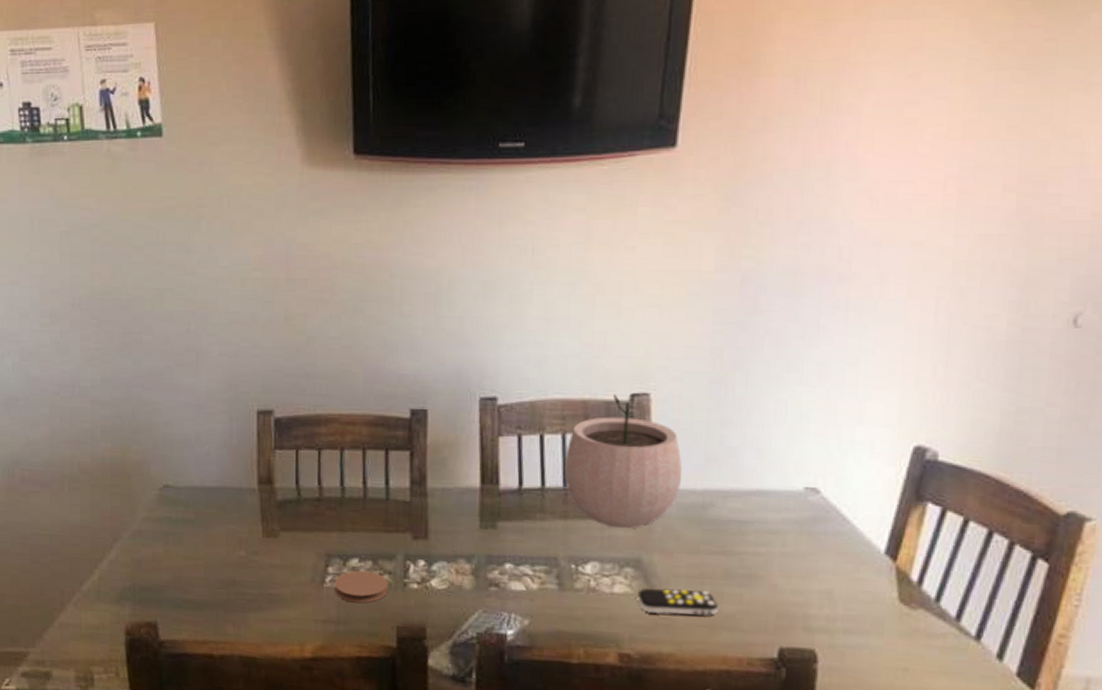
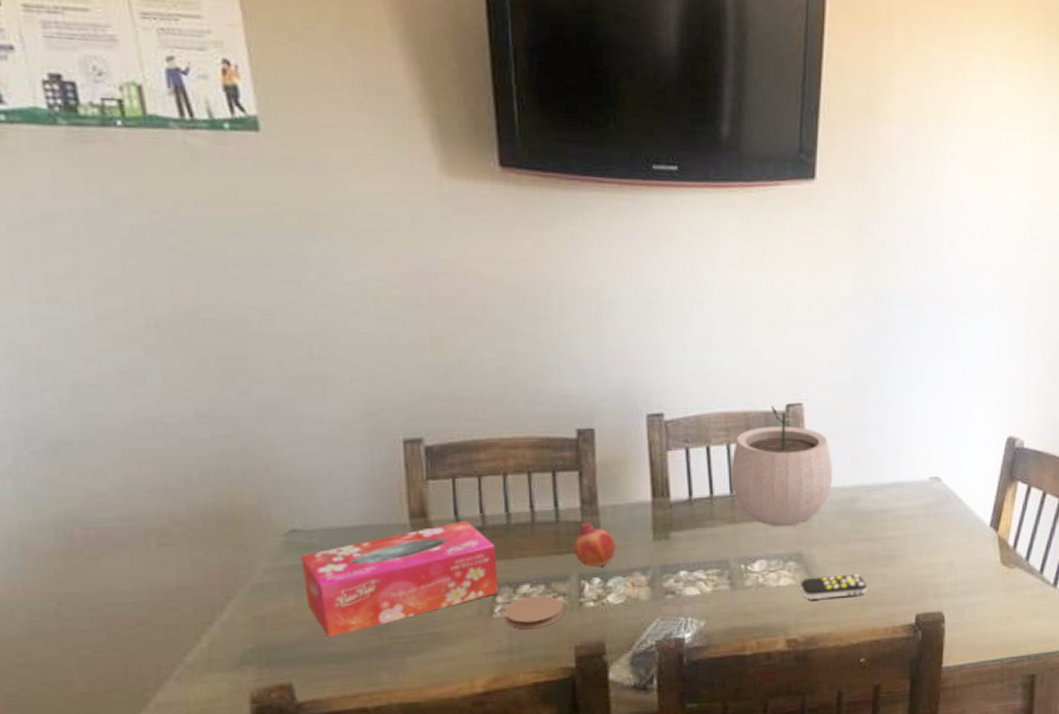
tissue box: none [170,490,330,586] -> present [300,520,498,638]
fruit: none [401,503,442,550] -> present [573,522,616,568]

